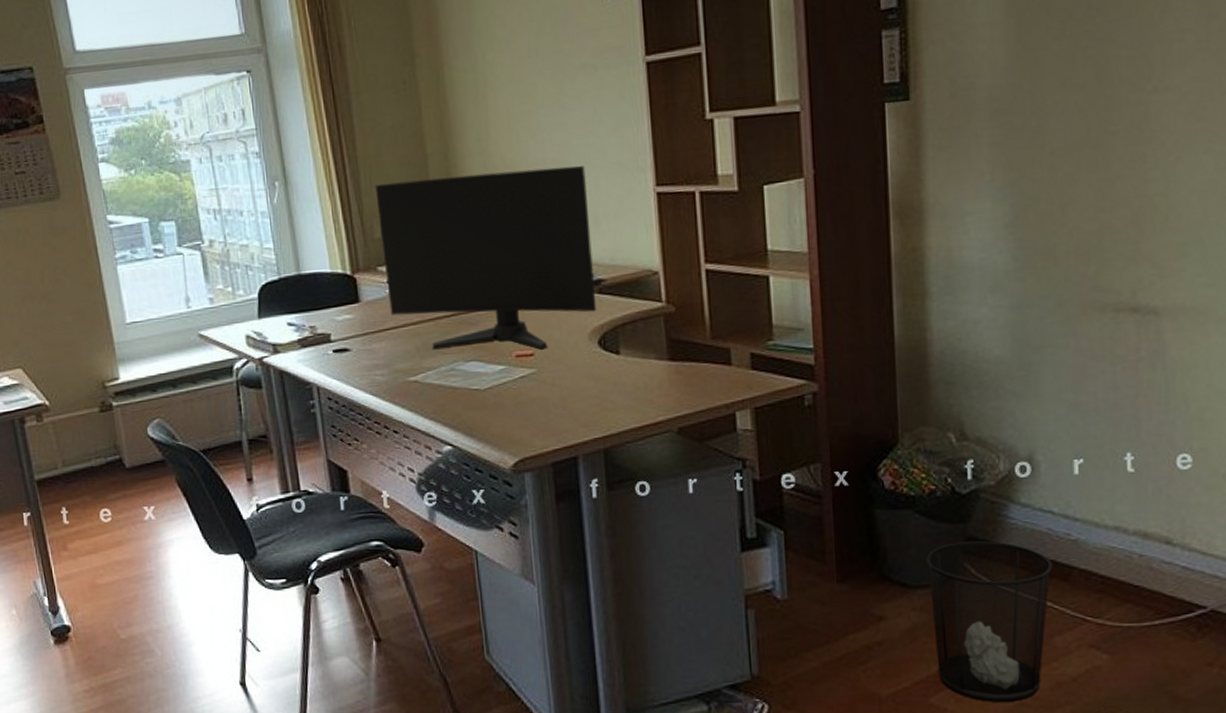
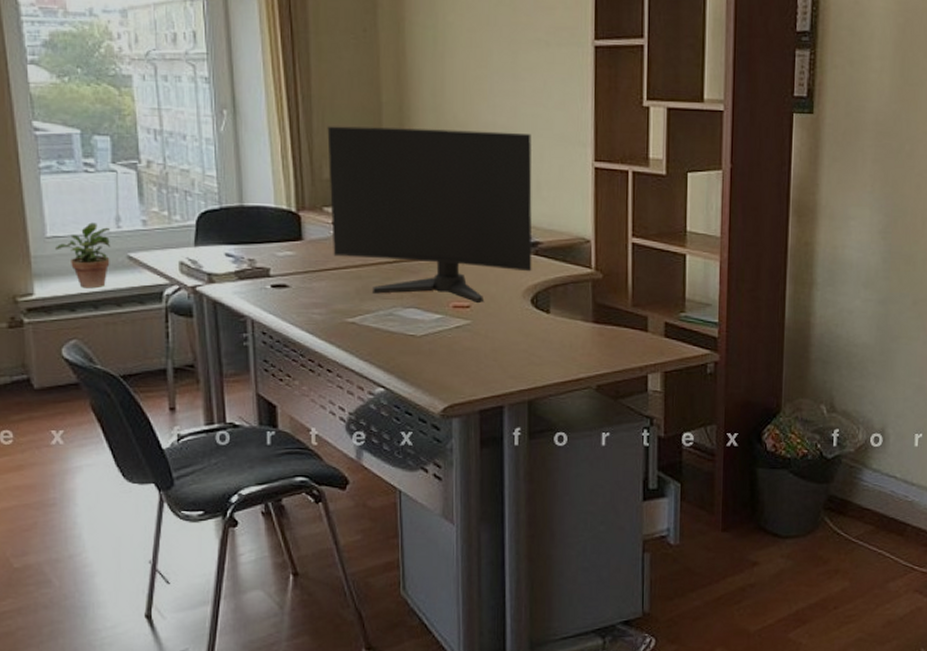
potted plant: none [134,305,184,369] -> present [54,222,111,289]
waste bin: present [926,541,1052,703] -> none [795,500,892,638]

